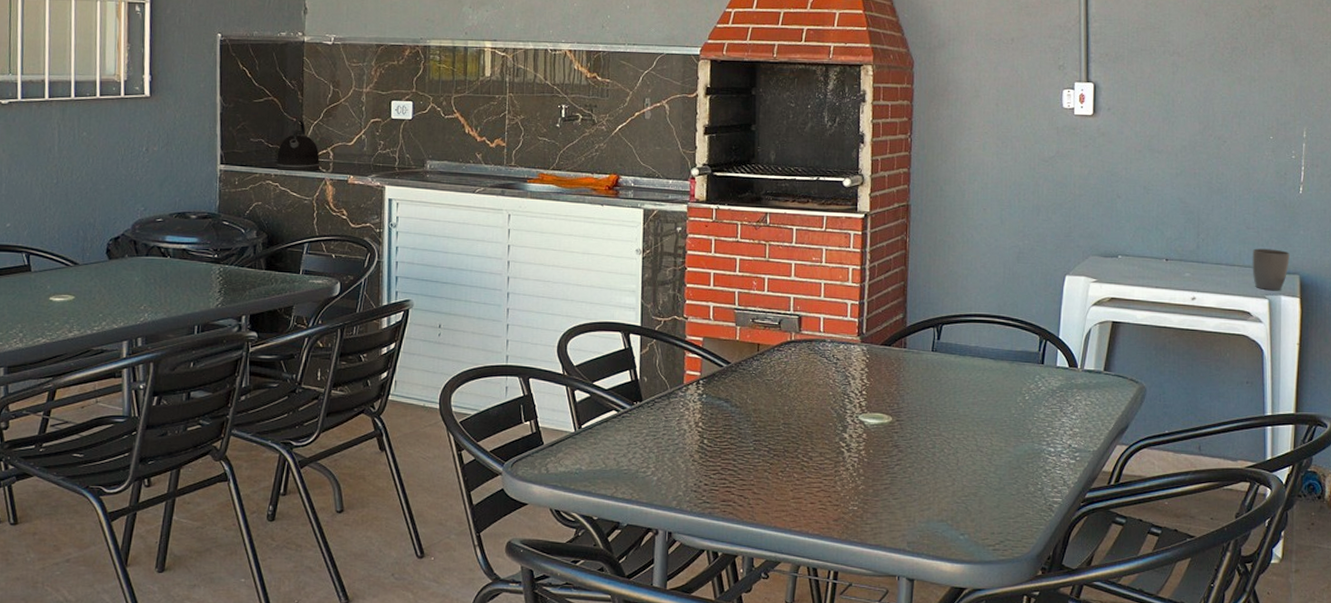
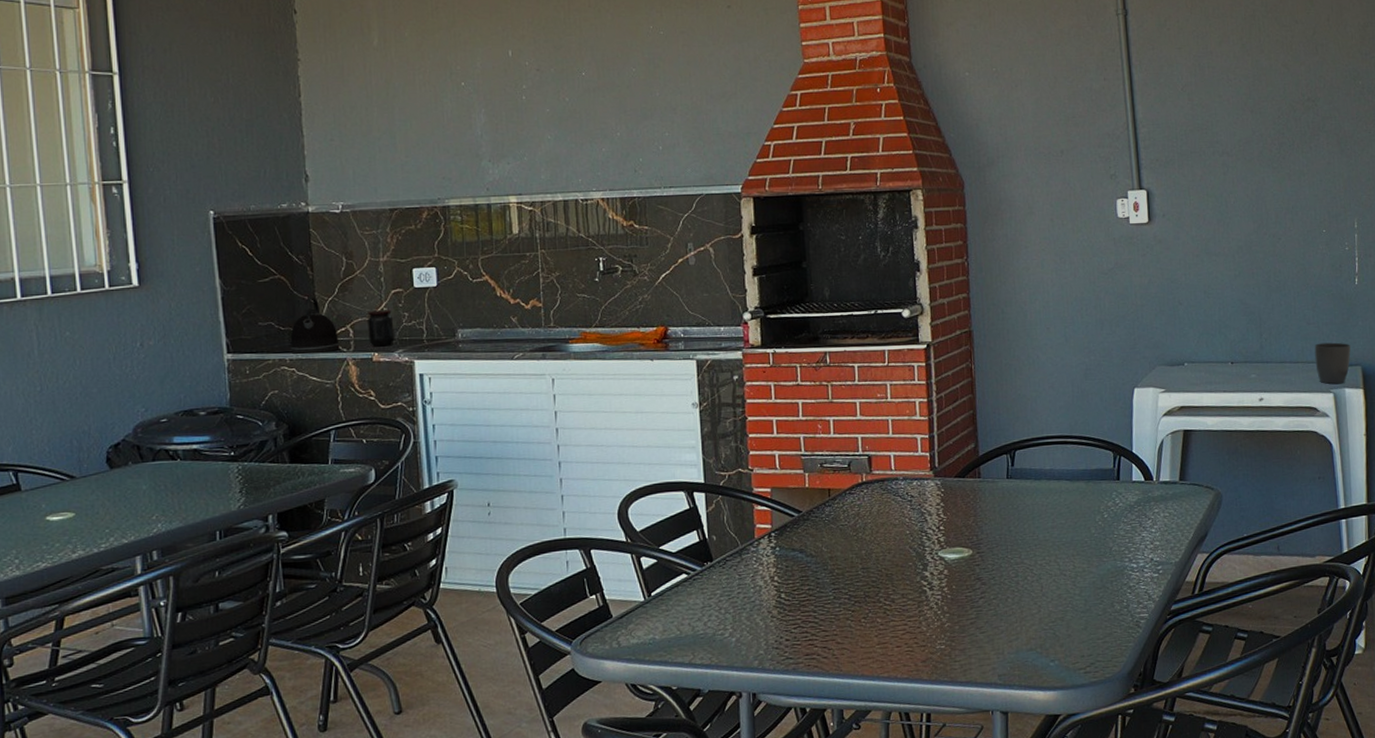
jar: none [346,135,370,171] -> present [366,309,395,347]

